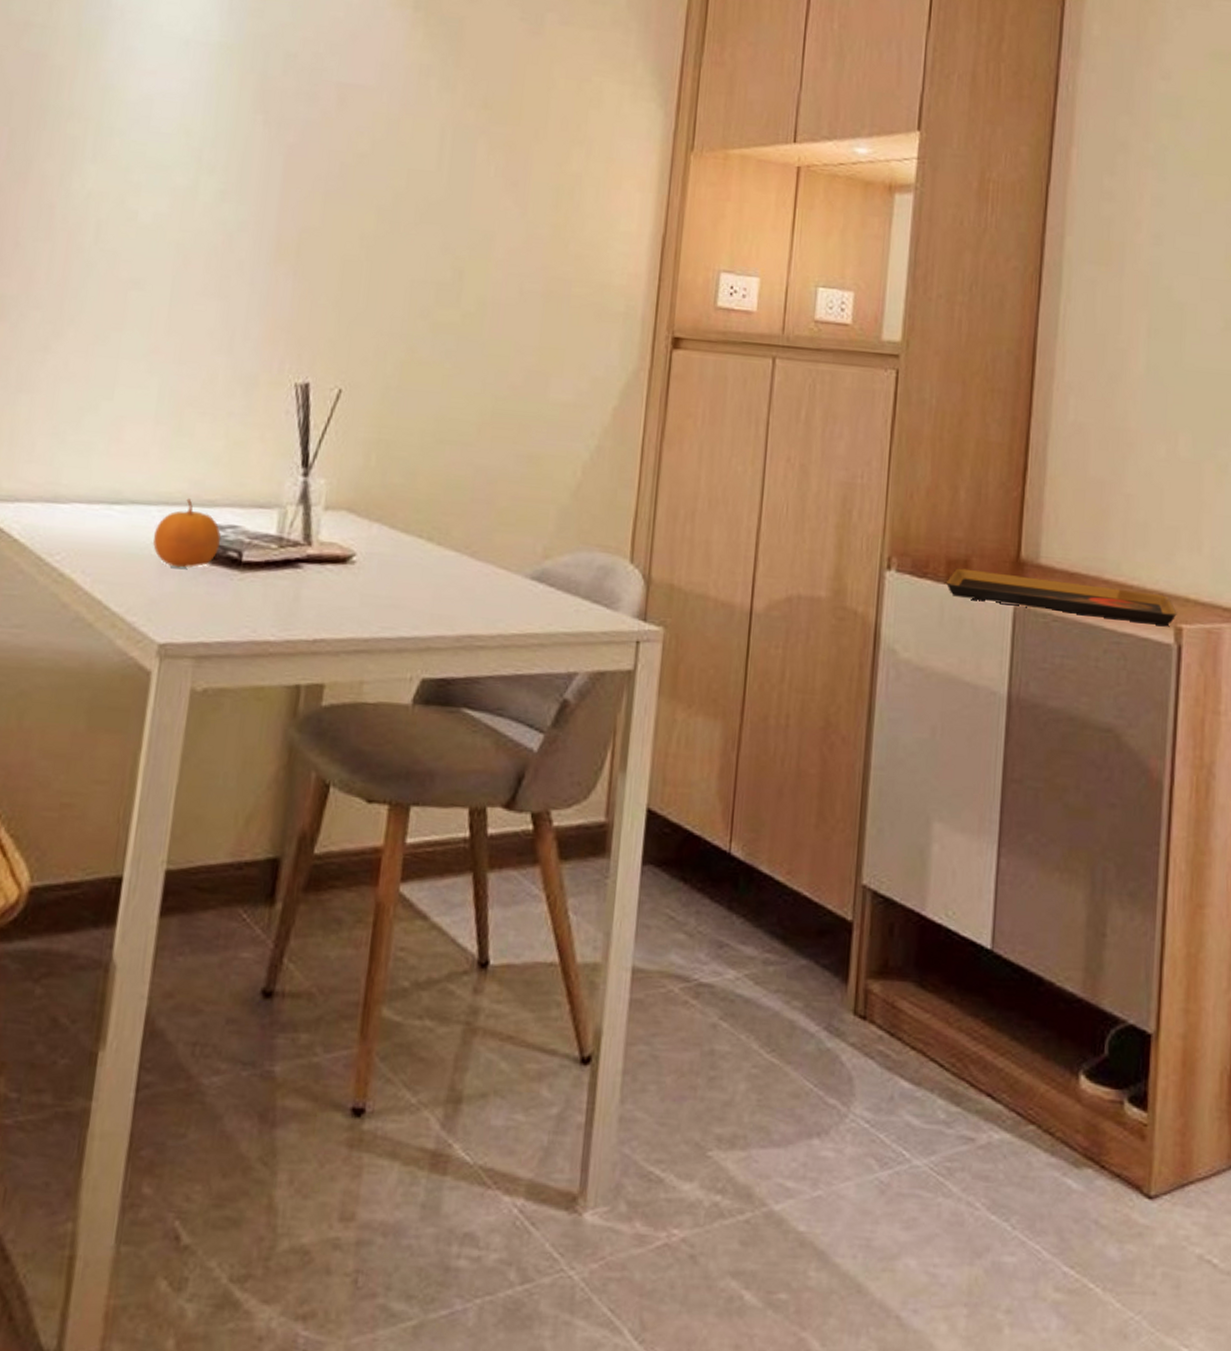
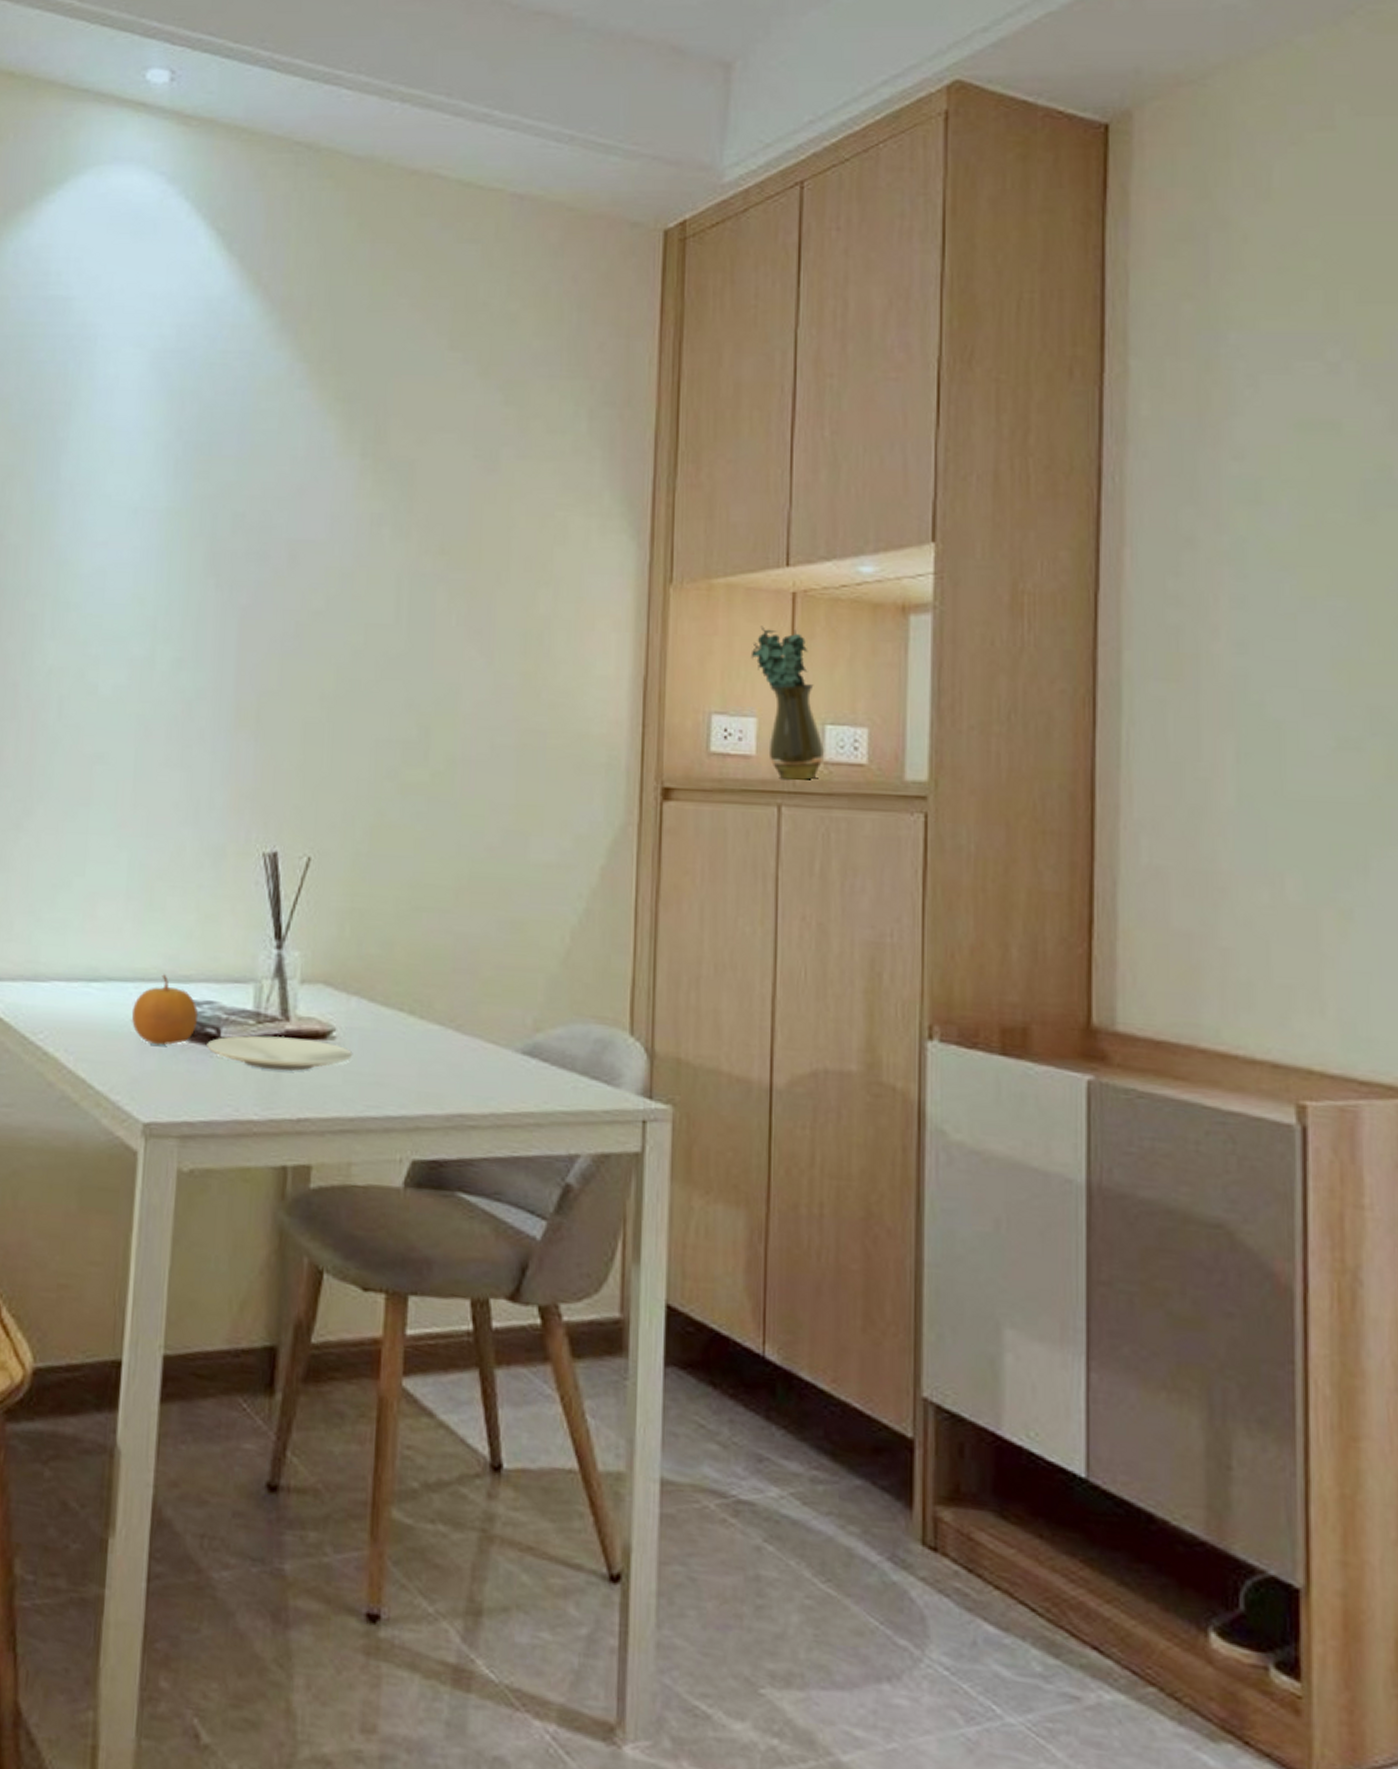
plate: none [228,559,372,594] -> present [207,1035,353,1071]
vase: none [757,195,816,337] -> present [750,626,825,781]
decorative tray: present [945,568,1177,626] -> none [1000,1037,1298,1103]

